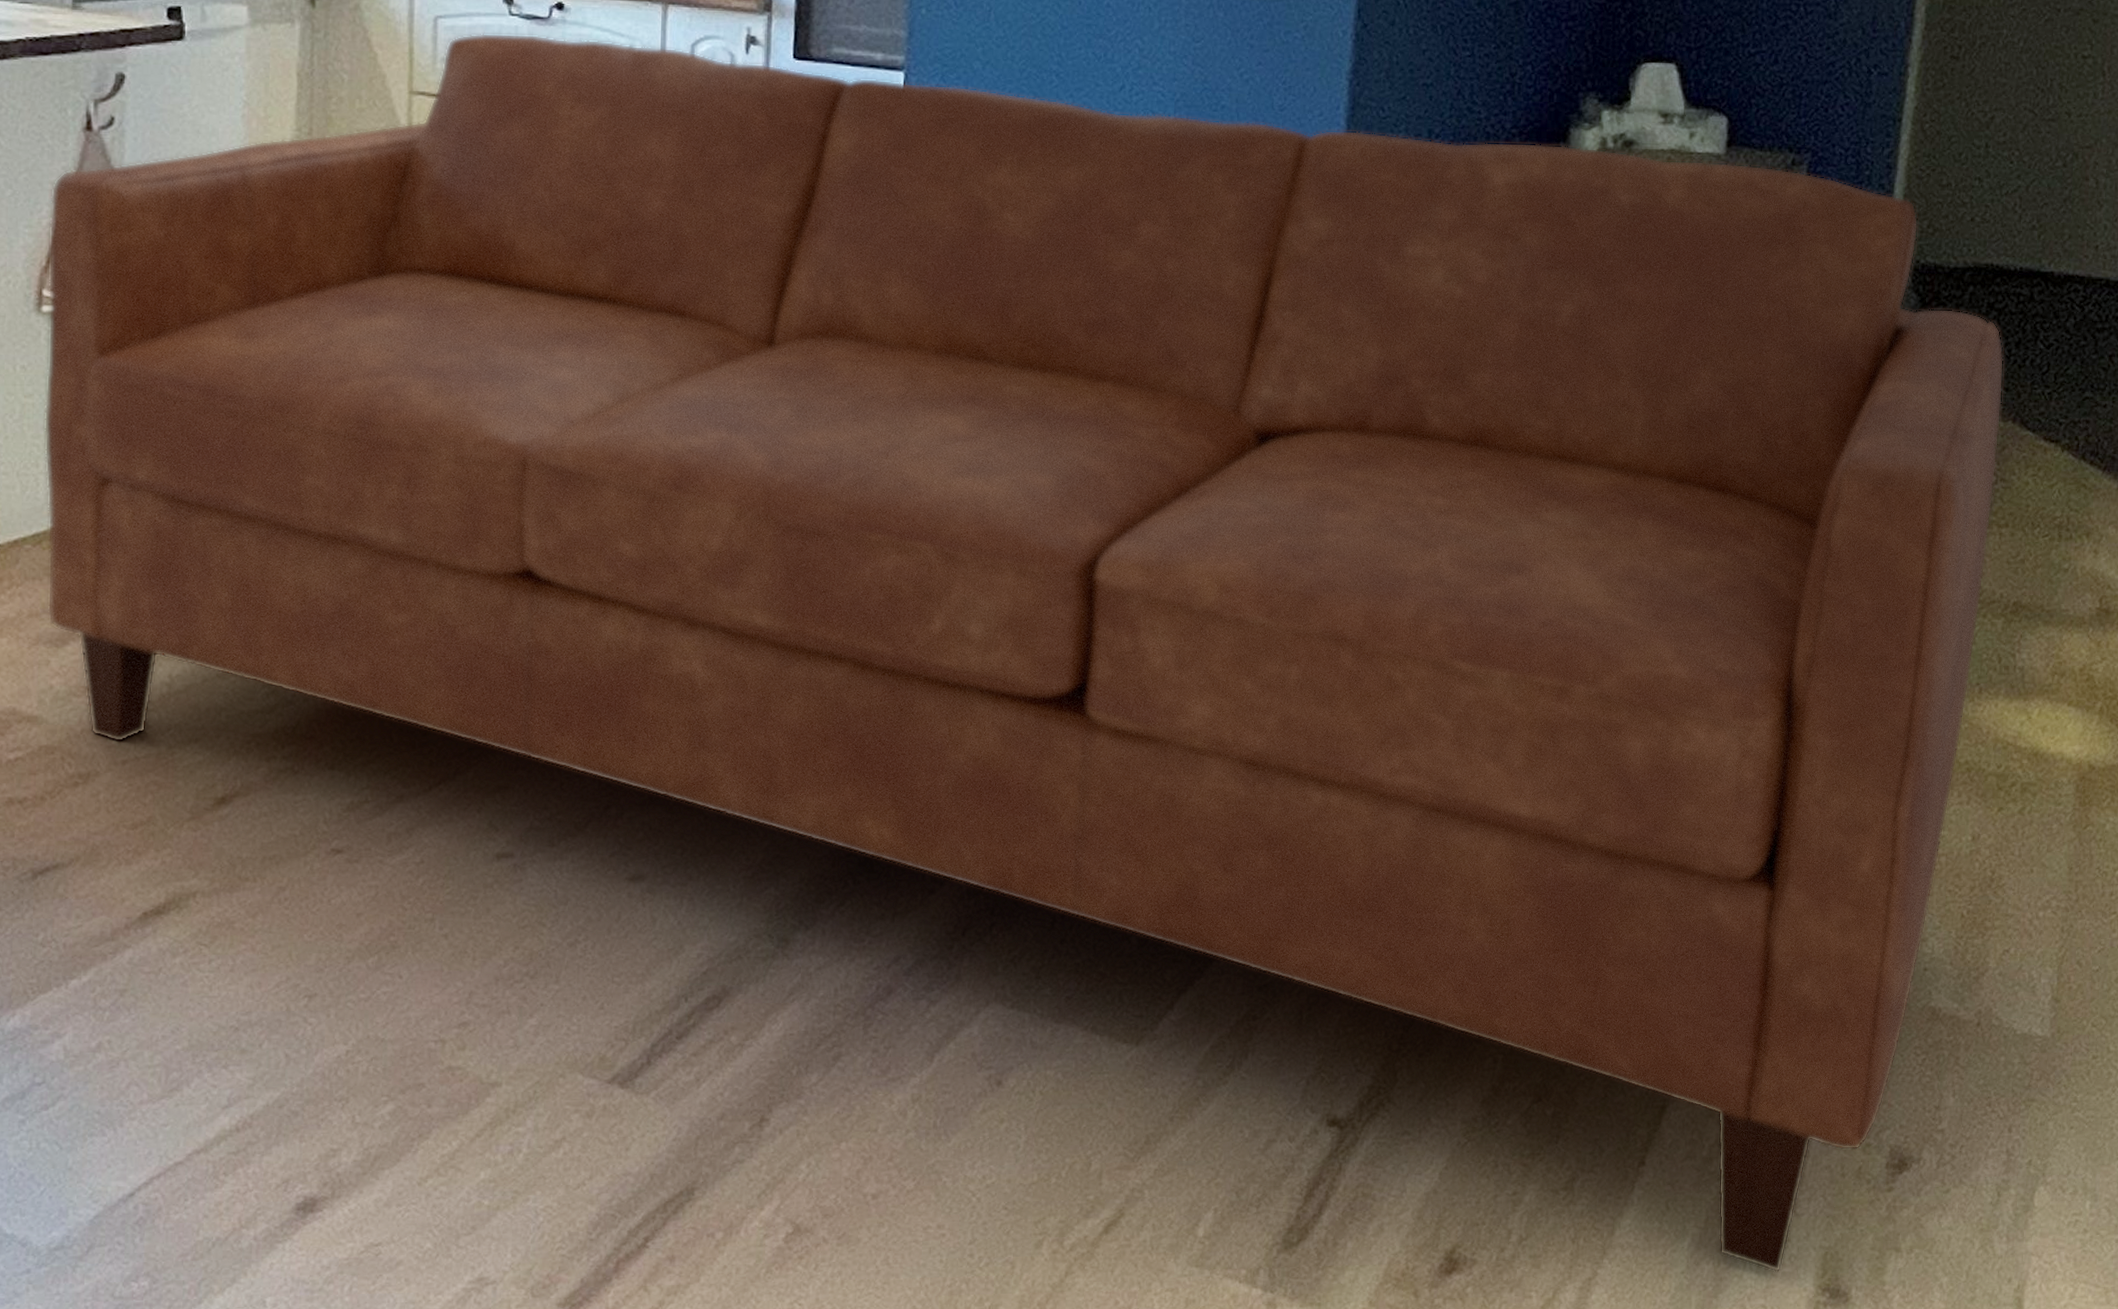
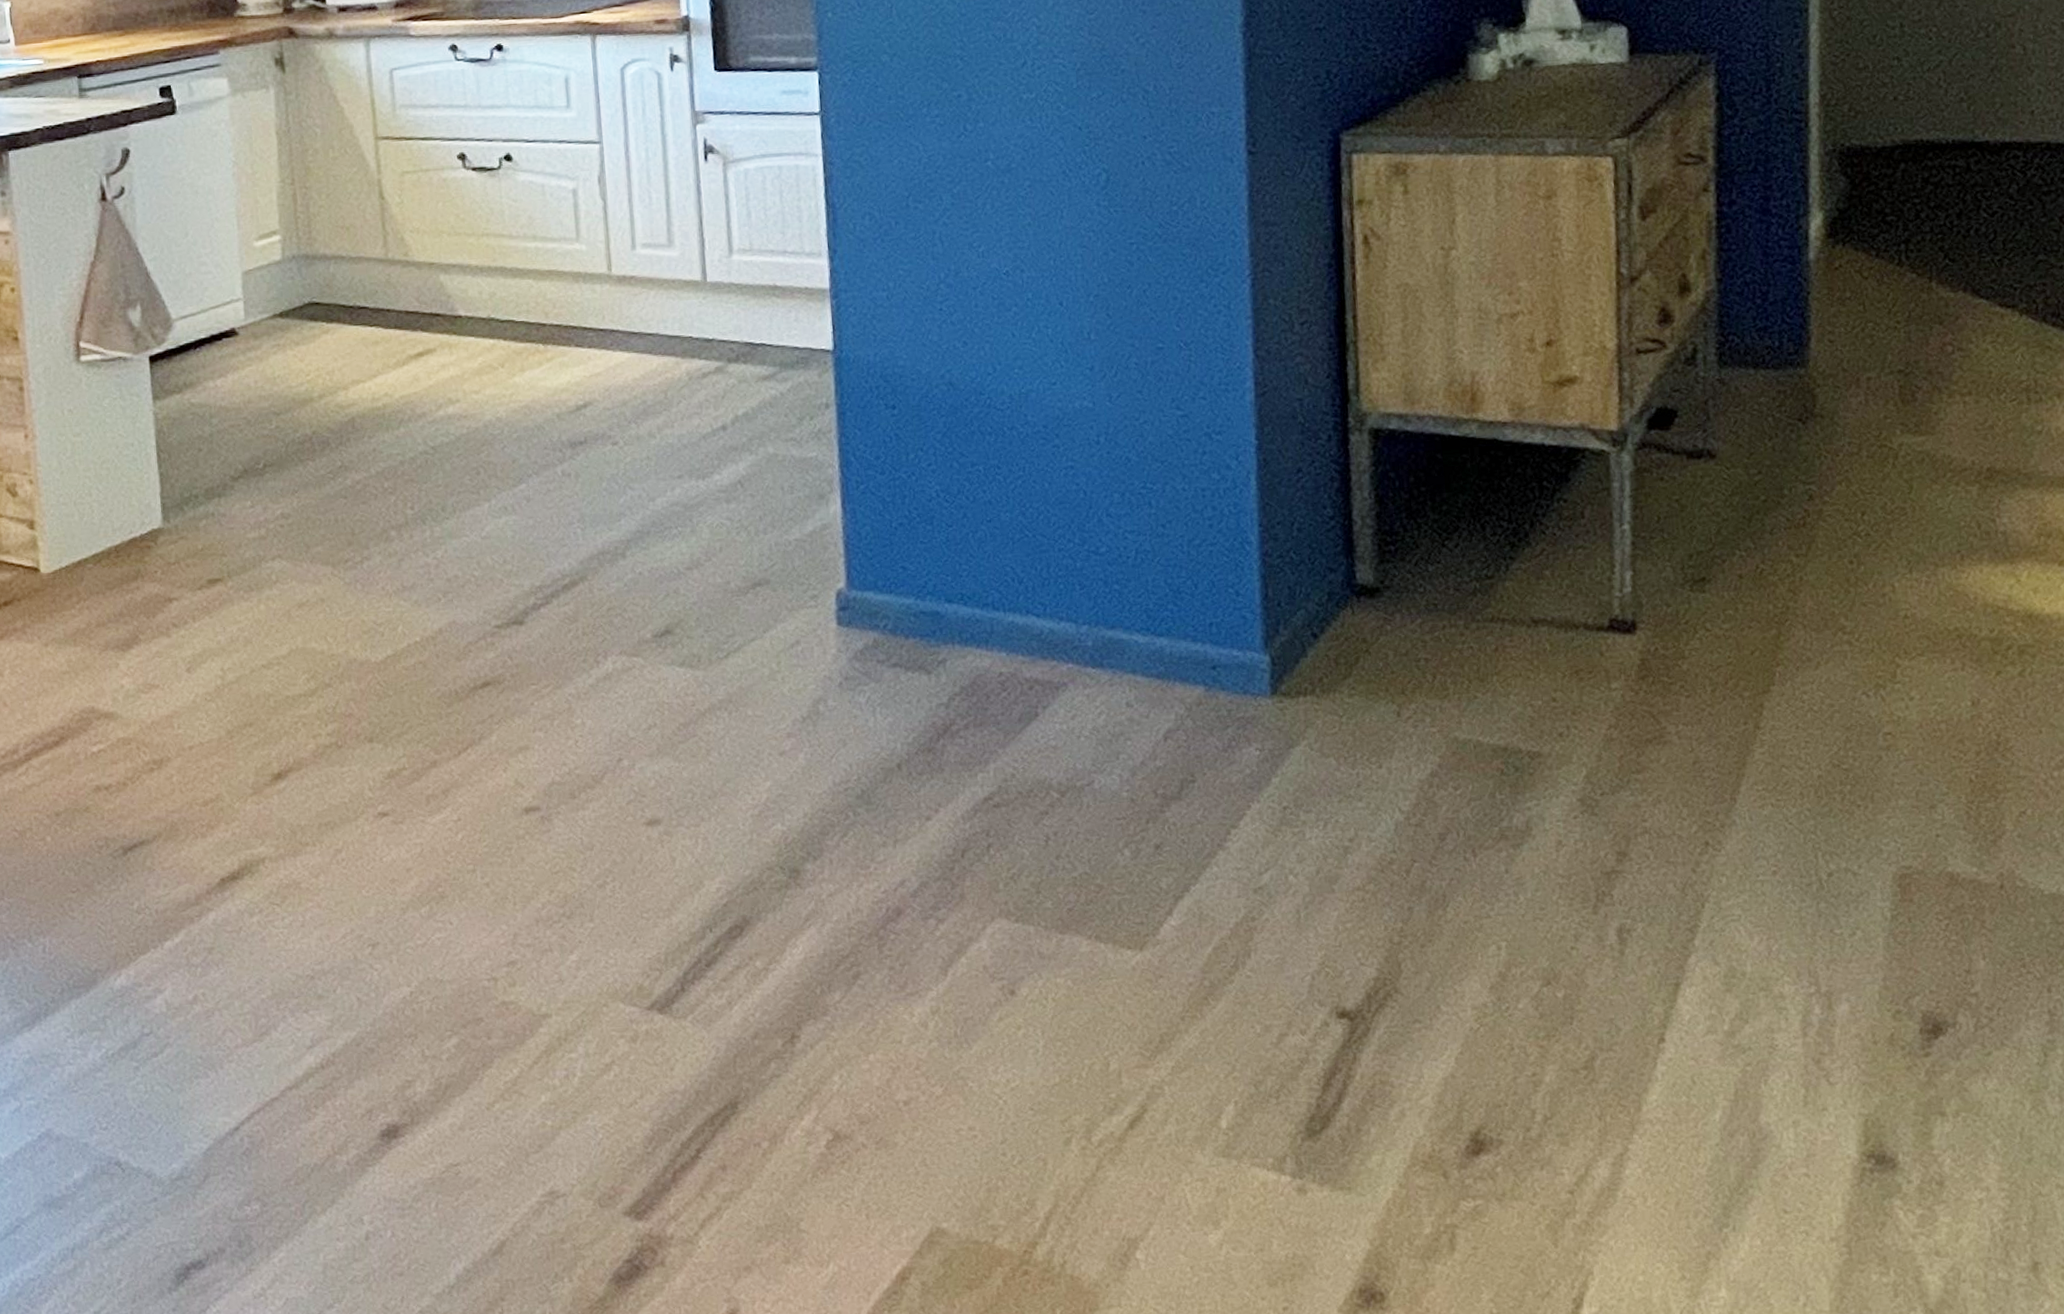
sofa: present [43,33,2004,1273] -> none [78,69,1953,1142]

